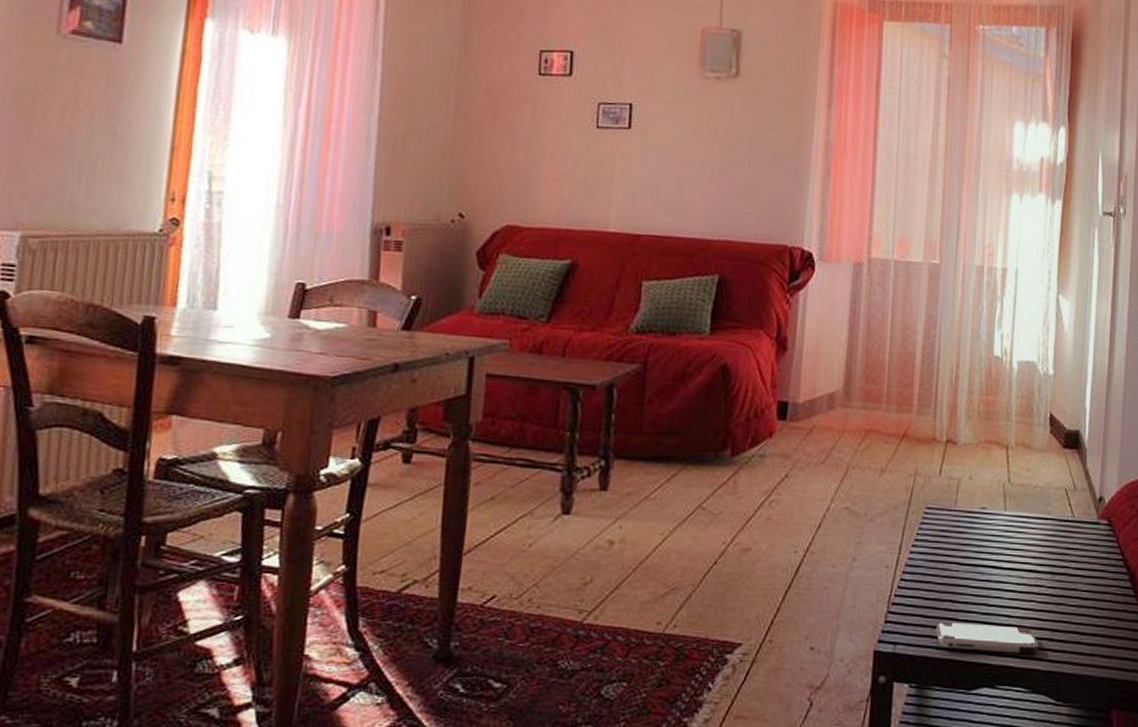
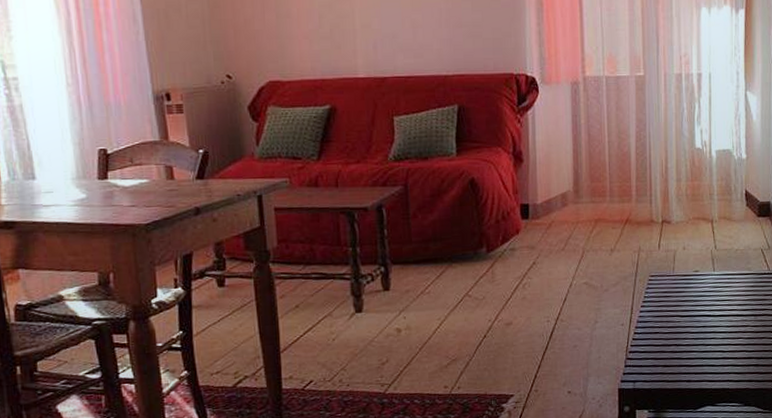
smartphone: present [935,622,1038,654] -> none [665,358,747,381]

